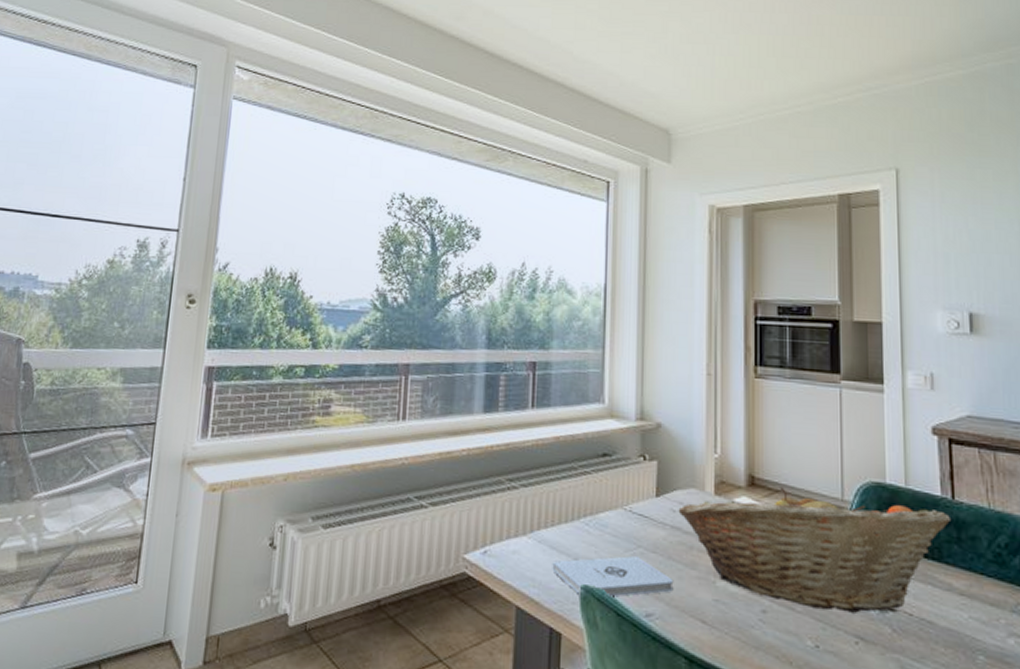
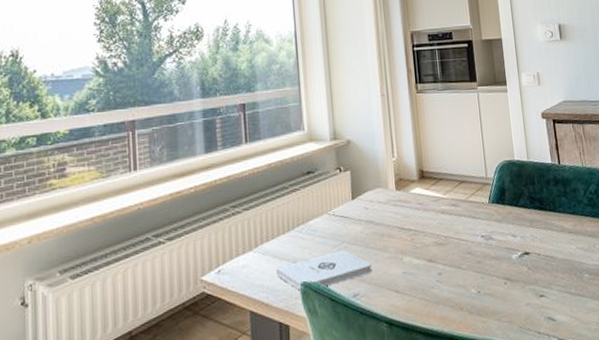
fruit basket: present [678,487,952,613] -> none [370,174,560,264]

